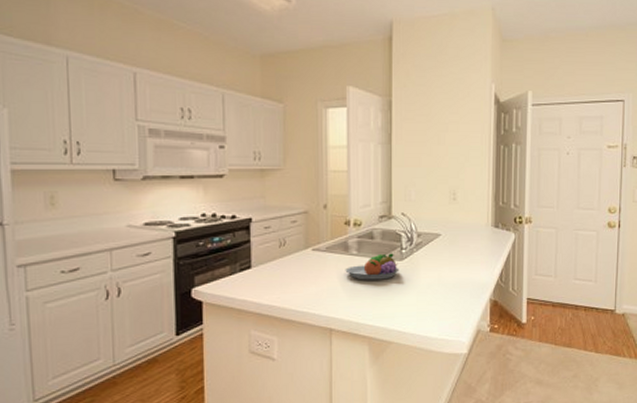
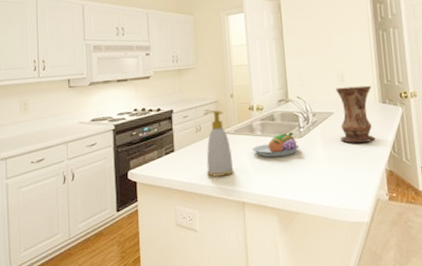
soap bottle: none [289,222,322,299] -> present [203,110,234,177]
vase: none [446,206,486,270] -> present [335,85,376,143]

